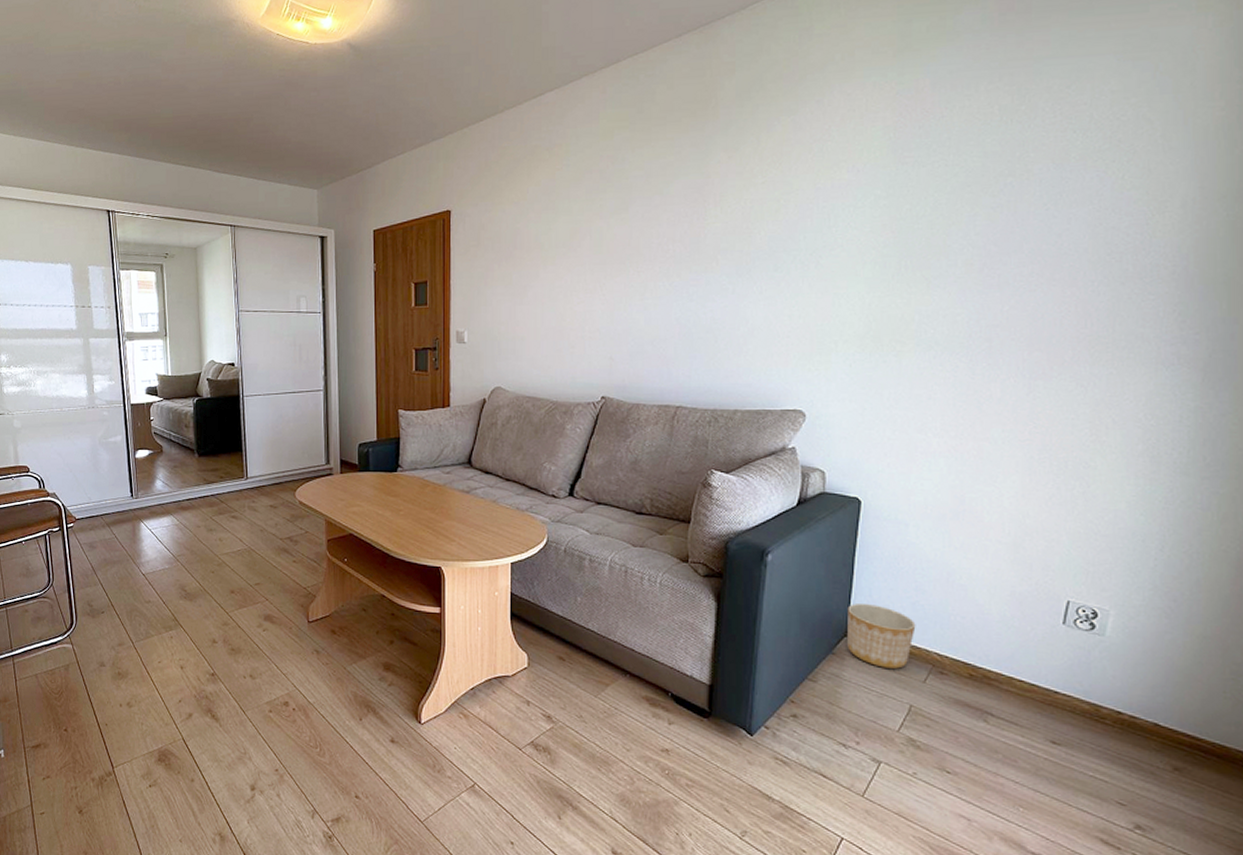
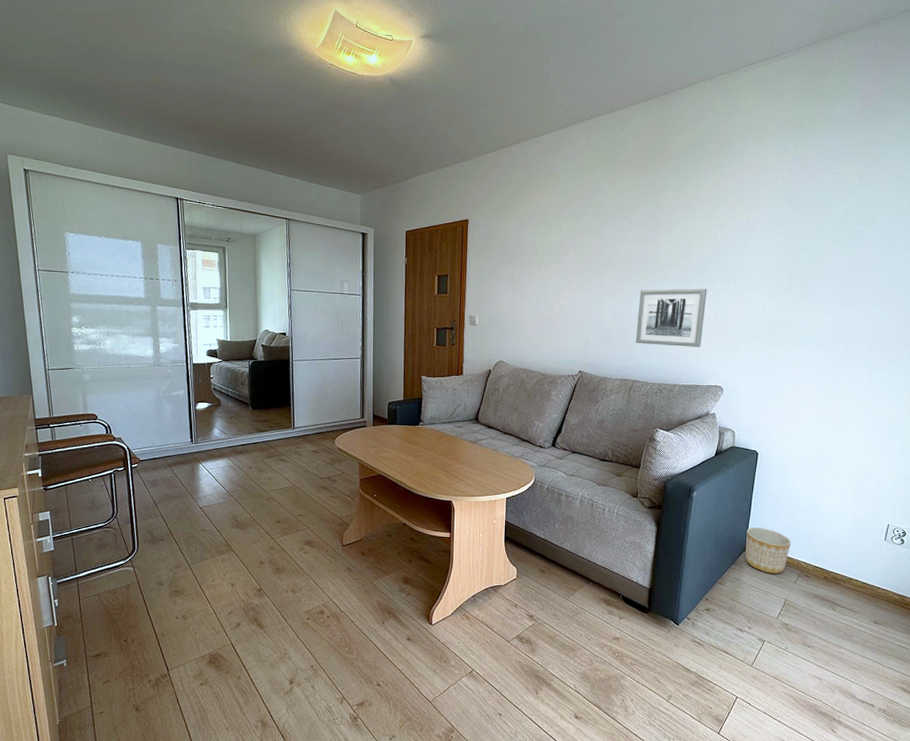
wall art: none [678,279,777,359] -> present [636,288,707,347]

